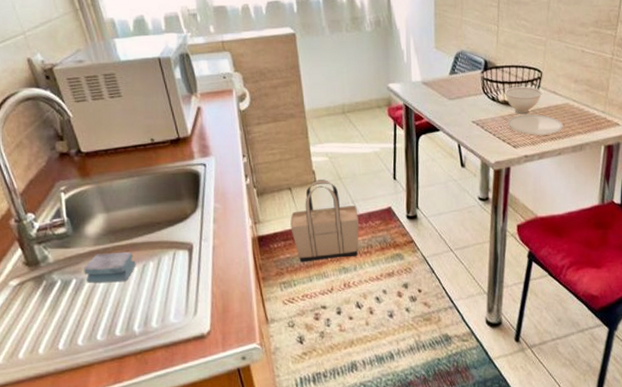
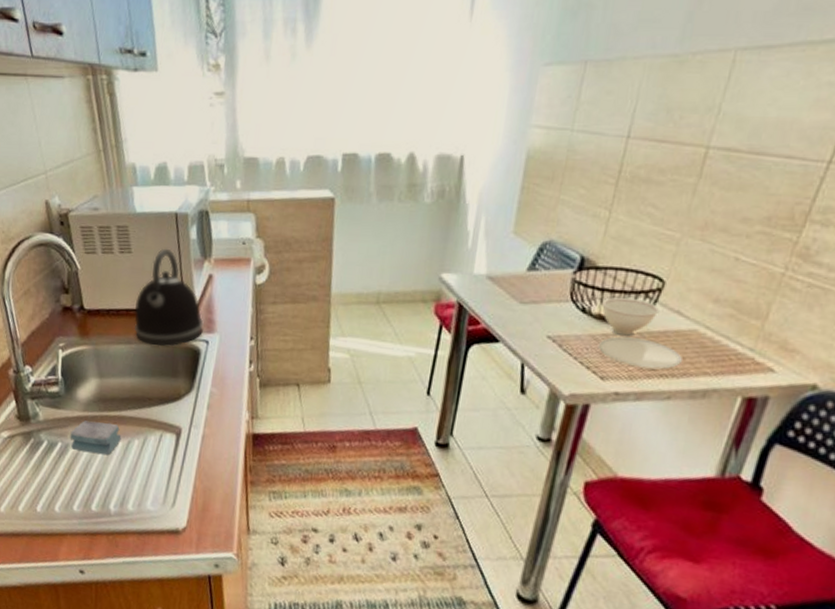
kettle: none [131,89,199,176] -> present [133,248,204,346]
shopping bag: present [290,179,359,263] -> none [291,380,375,479]

